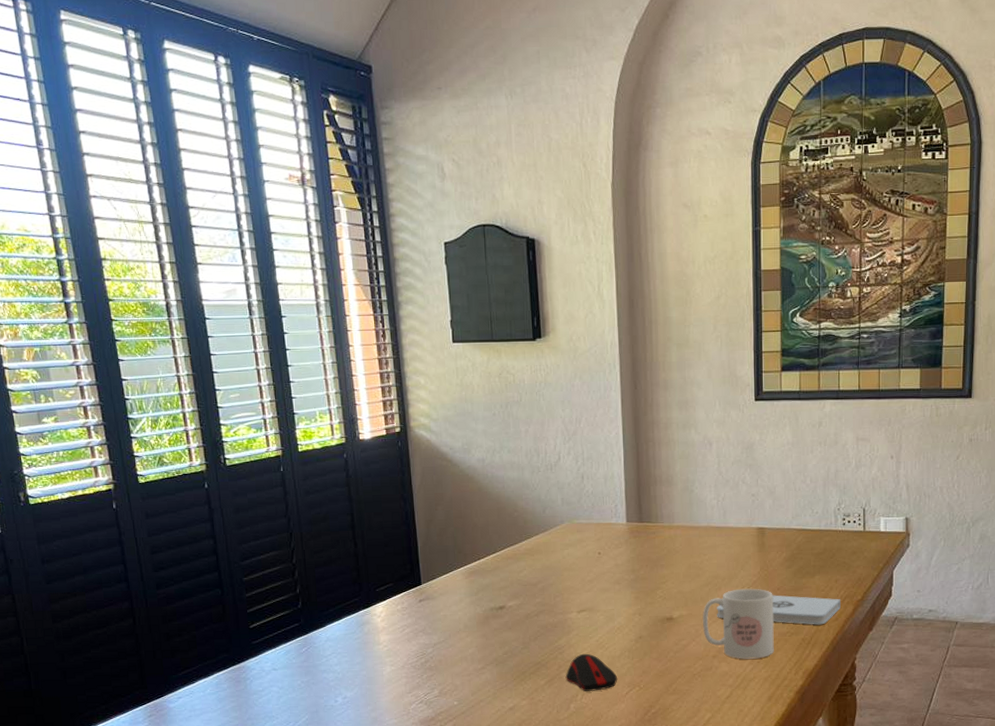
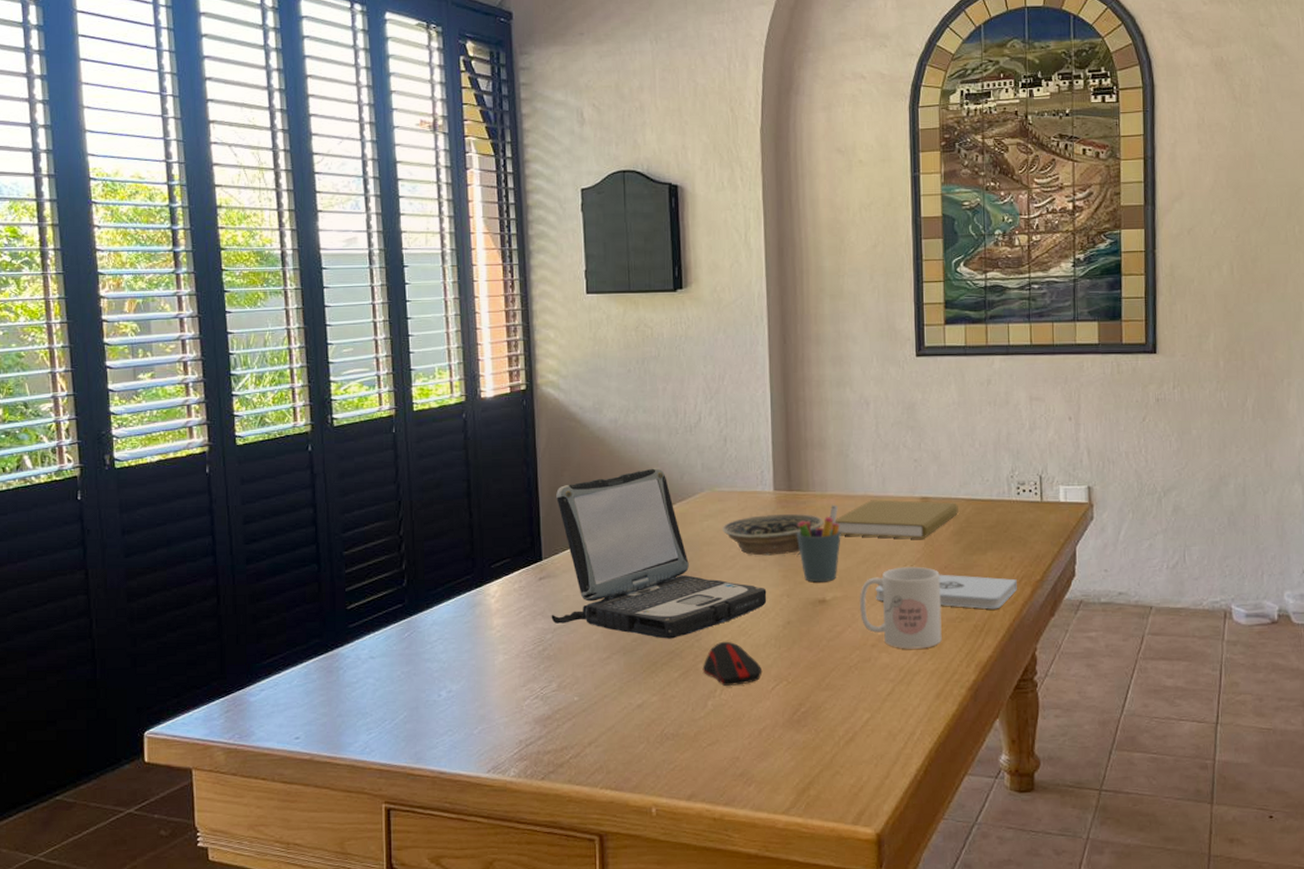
laptop: none [431,502,621,652] -> present [551,468,767,639]
bowl: none [581,542,671,580] -> present [722,513,824,556]
pen holder: none [646,534,687,603] -> present [796,505,841,583]
book: none [681,530,791,564] -> present [835,500,958,539]

